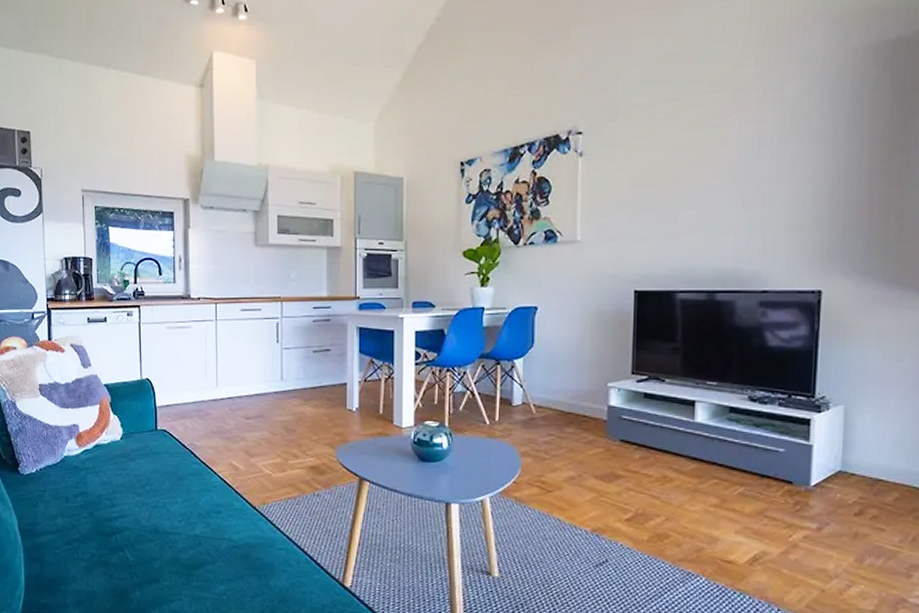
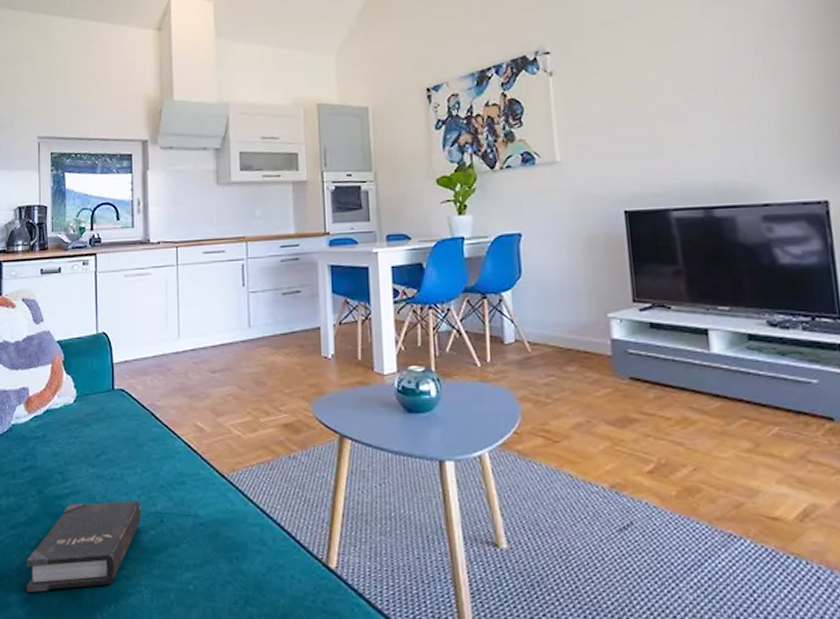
hardback book: none [80,524,181,597] -> present [26,500,141,593]

